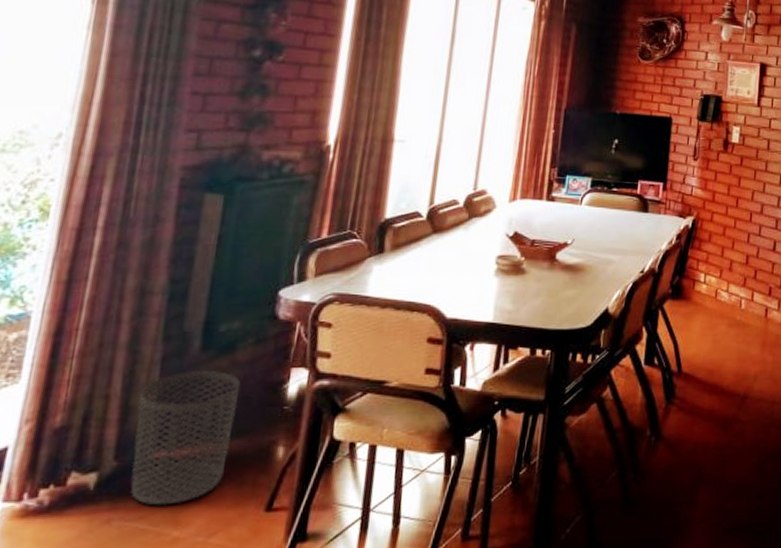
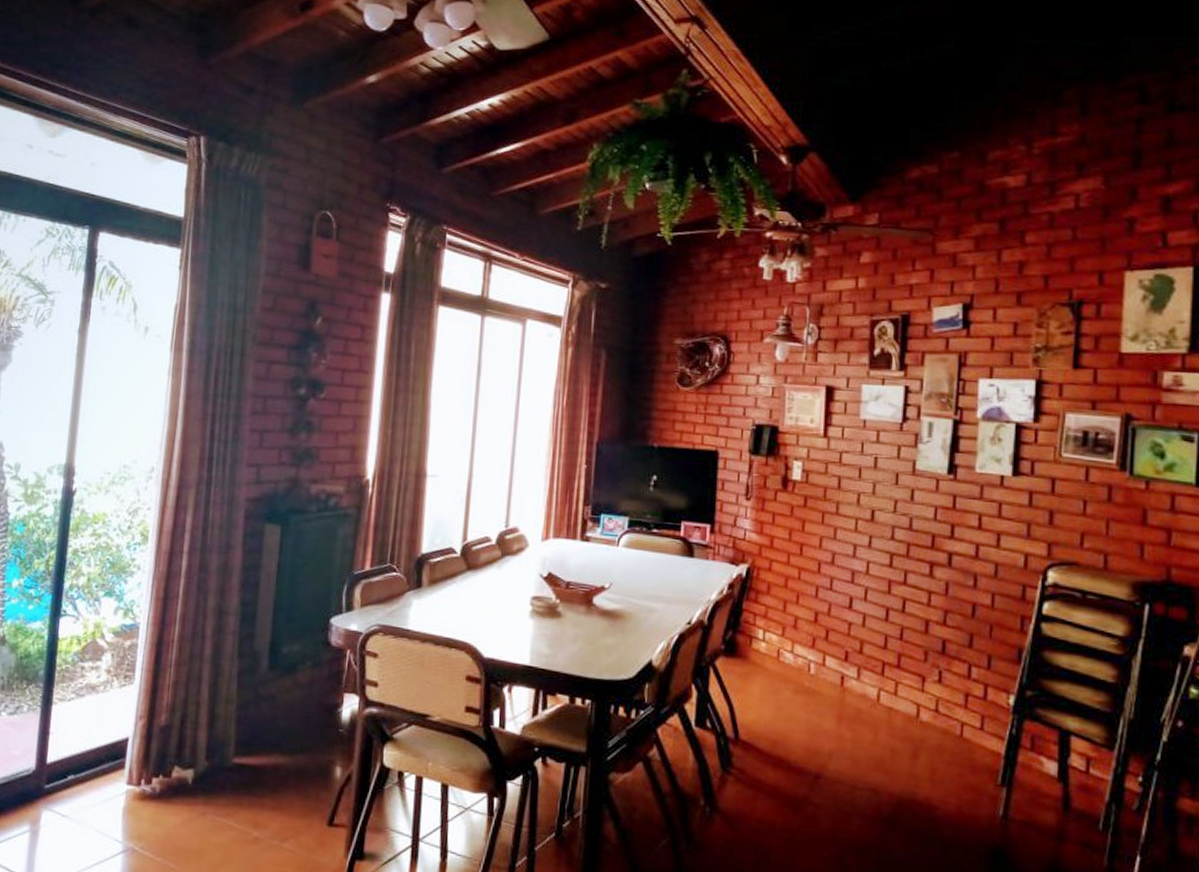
waste bin: present [129,370,241,506] -> none [218,687,302,807]

